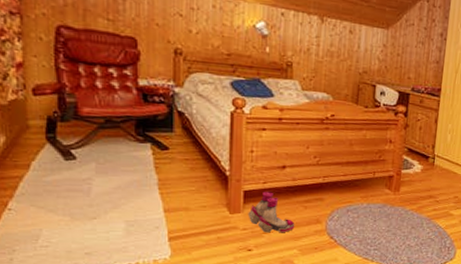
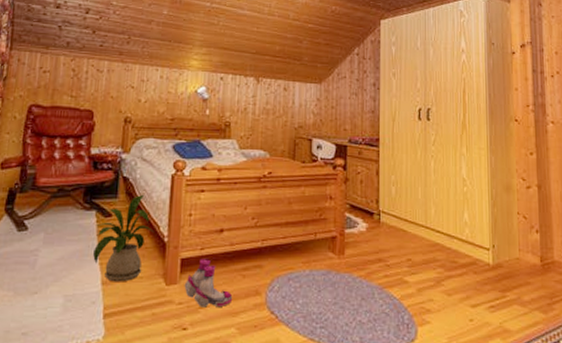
house plant: none [152,130,215,210] -> present [93,195,154,282]

